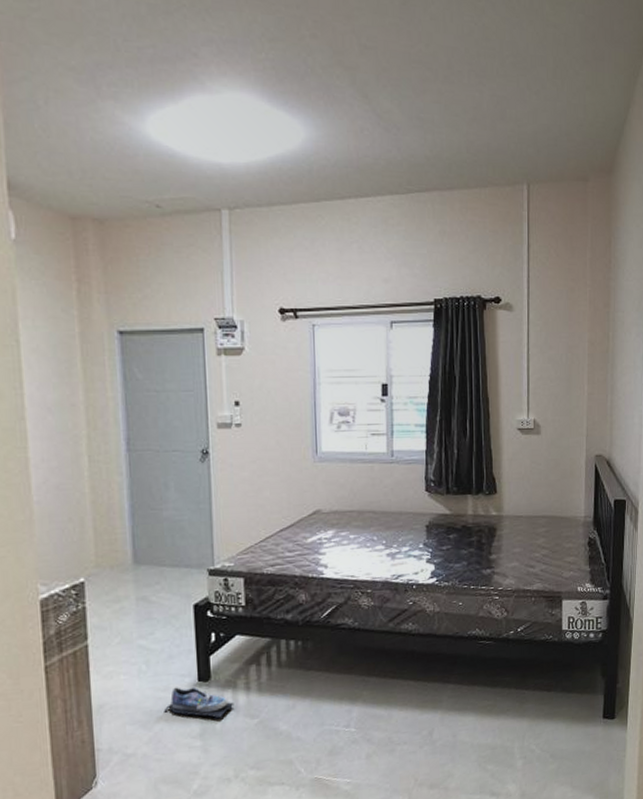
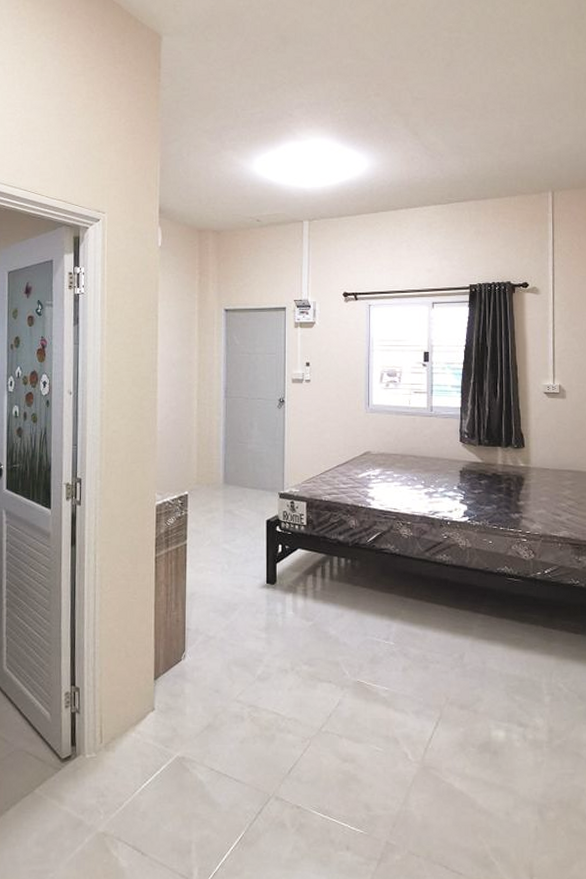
shoe: present [164,687,234,719] -> none [239,586,294,617]

